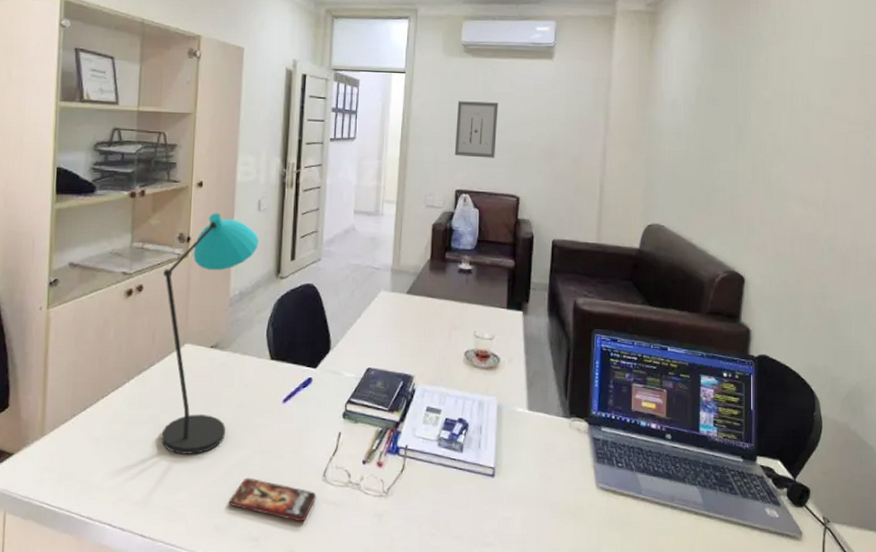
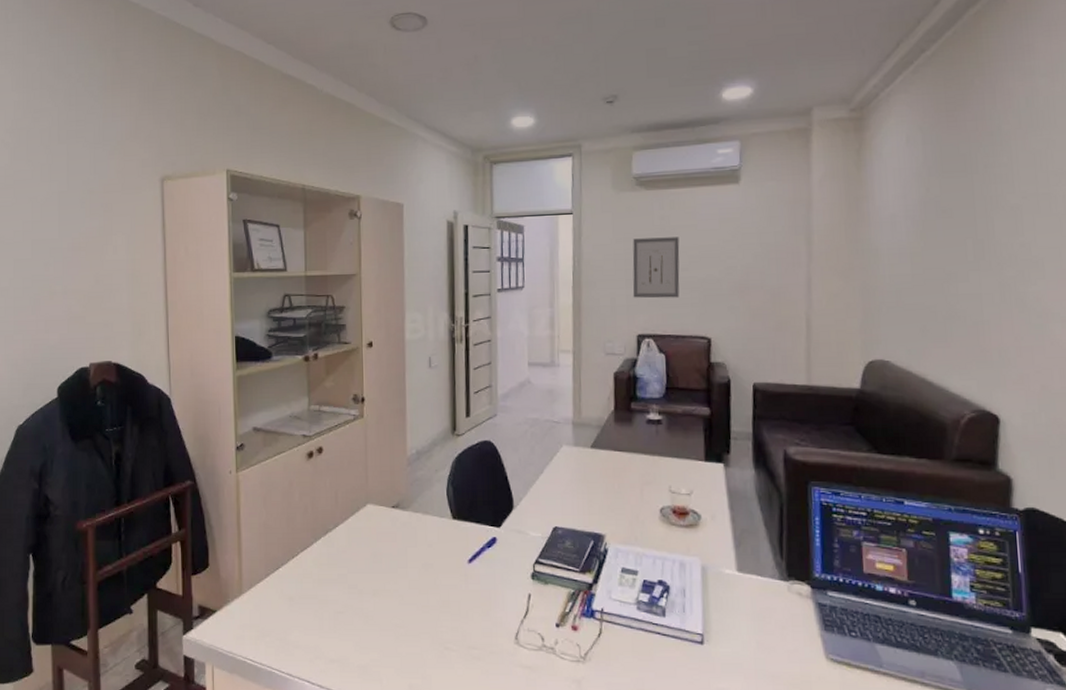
desk lamp: present [161,213,259,454] -> none [341,372,432,614]
smartphone: present [228,477,316,522] -> none [421,638,509,686]

